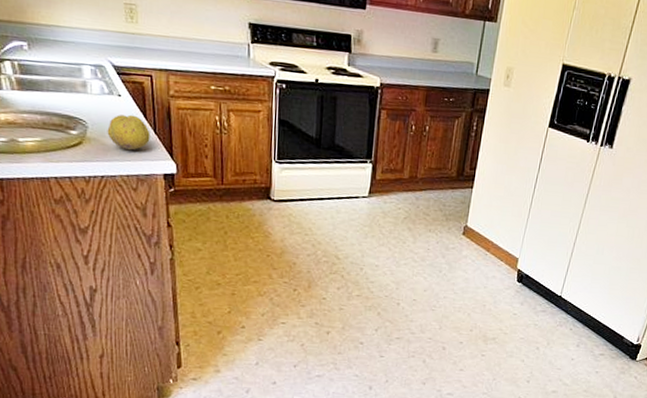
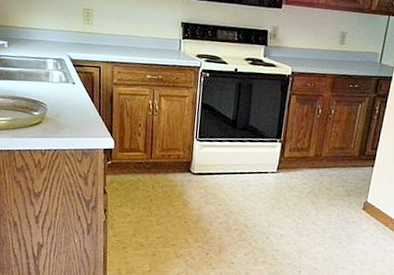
fruit: present [107,114,150,151] -> none [61,99,96,129]

